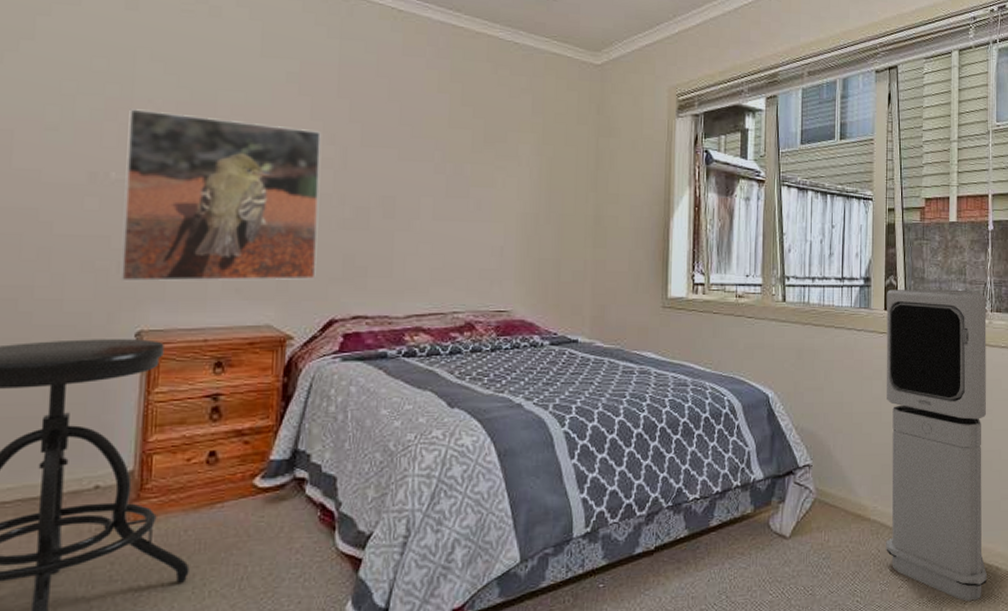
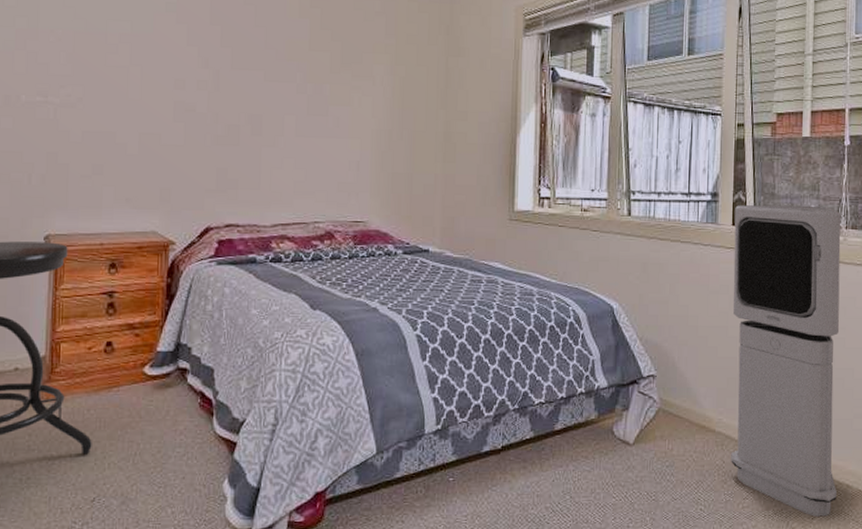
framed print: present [121,109,321,282] -> none [32,39,196,192]

